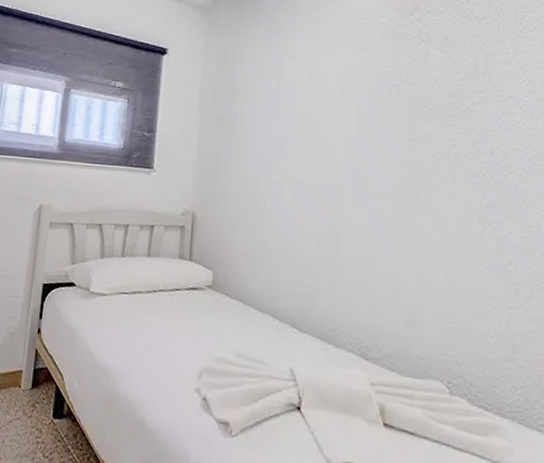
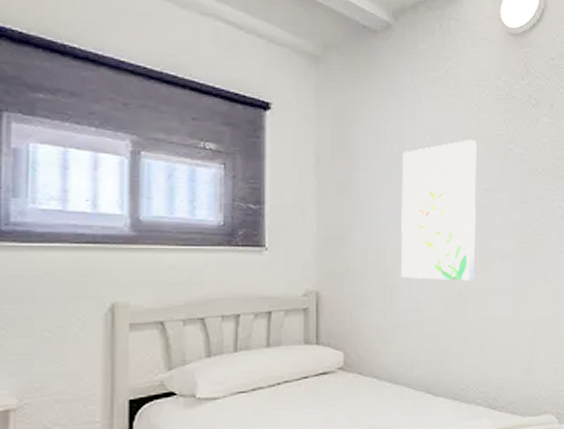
wall art: none [272,75,357,218] -> present [401,139,477,281]

